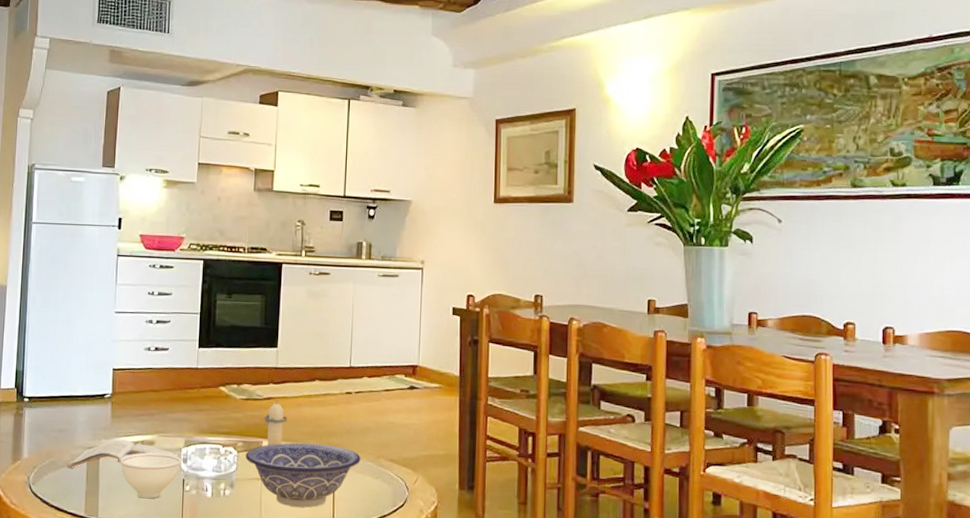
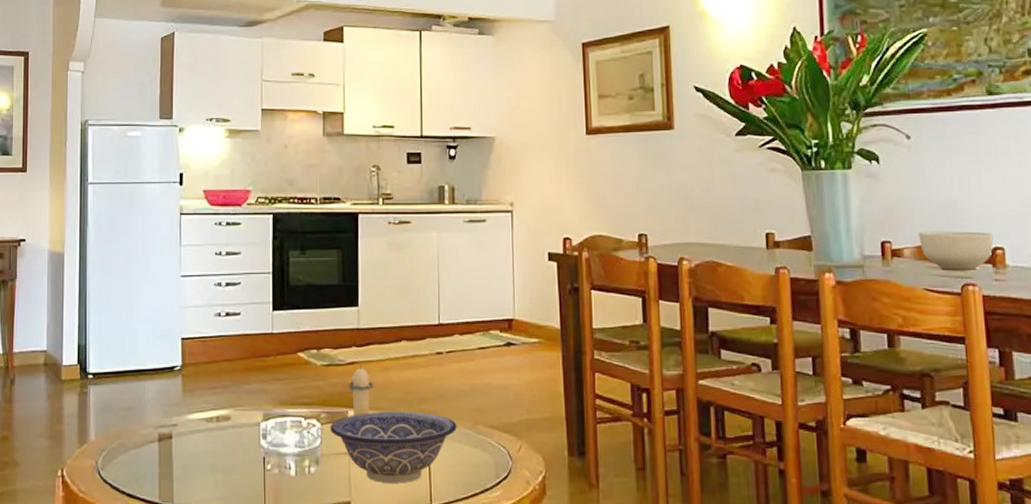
magazine: present [68,439,179,469] -> none [138,415,257,451]
bowl: present [120,452,182,499] -> none [194,428,261,481]
bowl: none [781,305,846,342] -> present [918,231,994,270]

